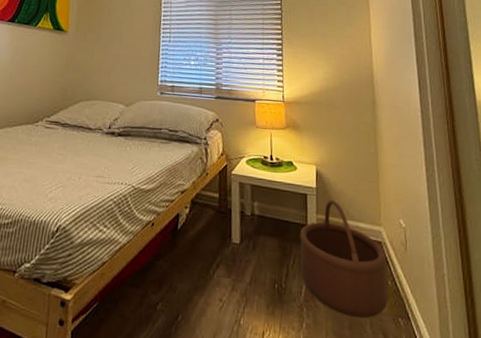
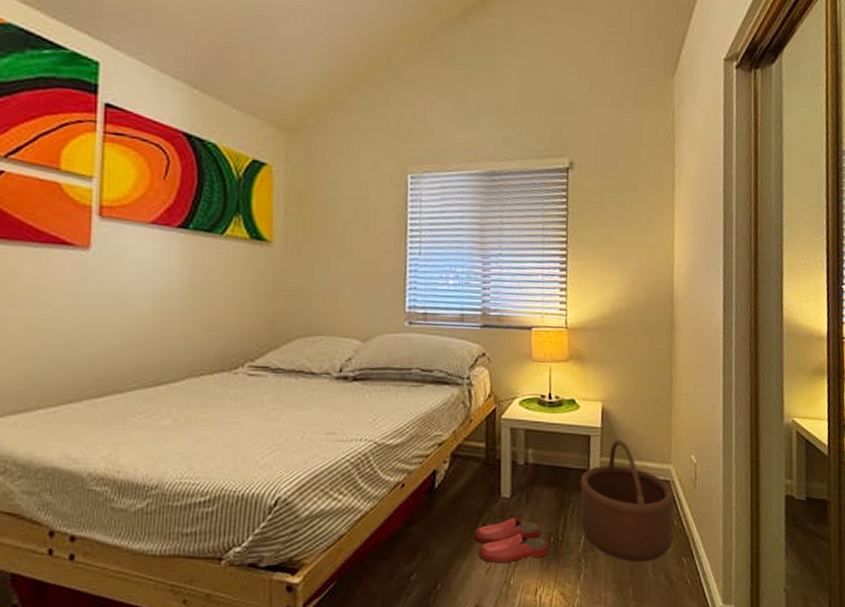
slippers: none [210,262,274,304] -> present [475,517,549,564]

